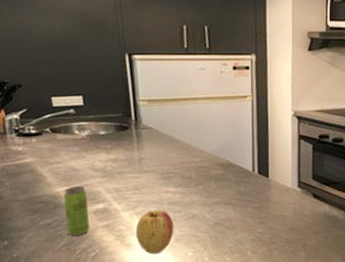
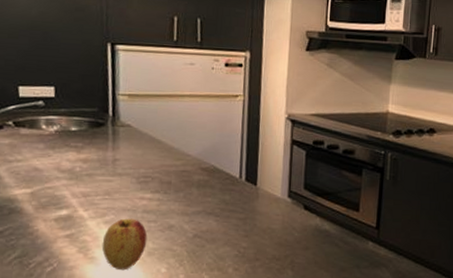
beverage can: present [63,186,90,236] -> none [20,189,50,247]

